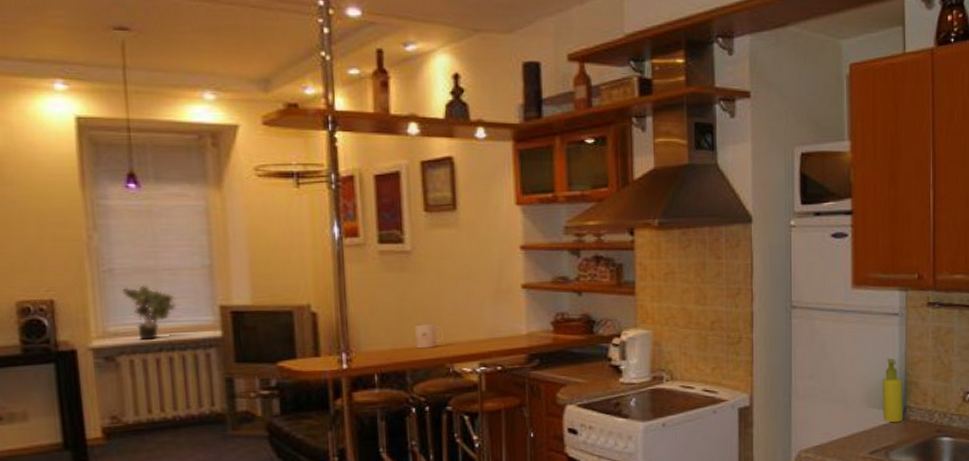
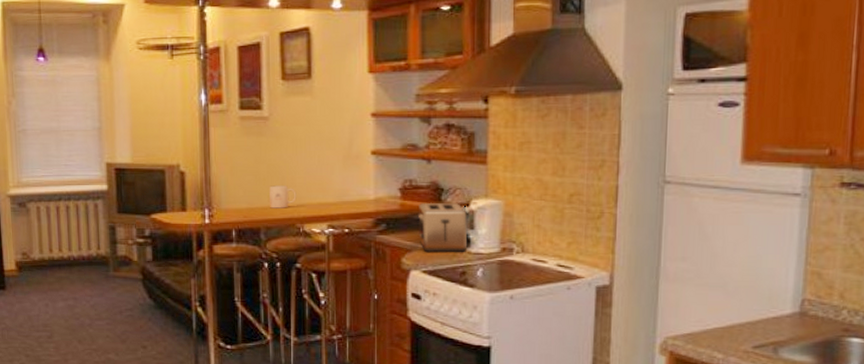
potted plant: present [121,285,176,341] -> none [31,143,72,191]
toaster: none [570,335,620,386] -> present [417,202,468,253]
soap dispenser: present [881,358,904,423] -> none [773,244,801,316]

